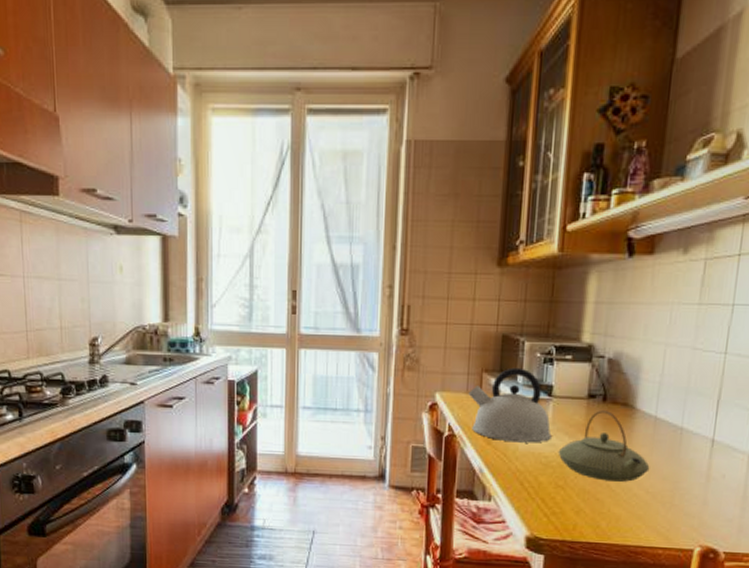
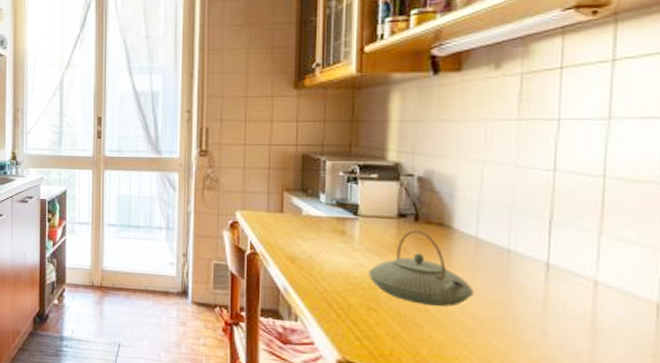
kettle: present [468,367,552,443] -> none [269,186,360,263]

